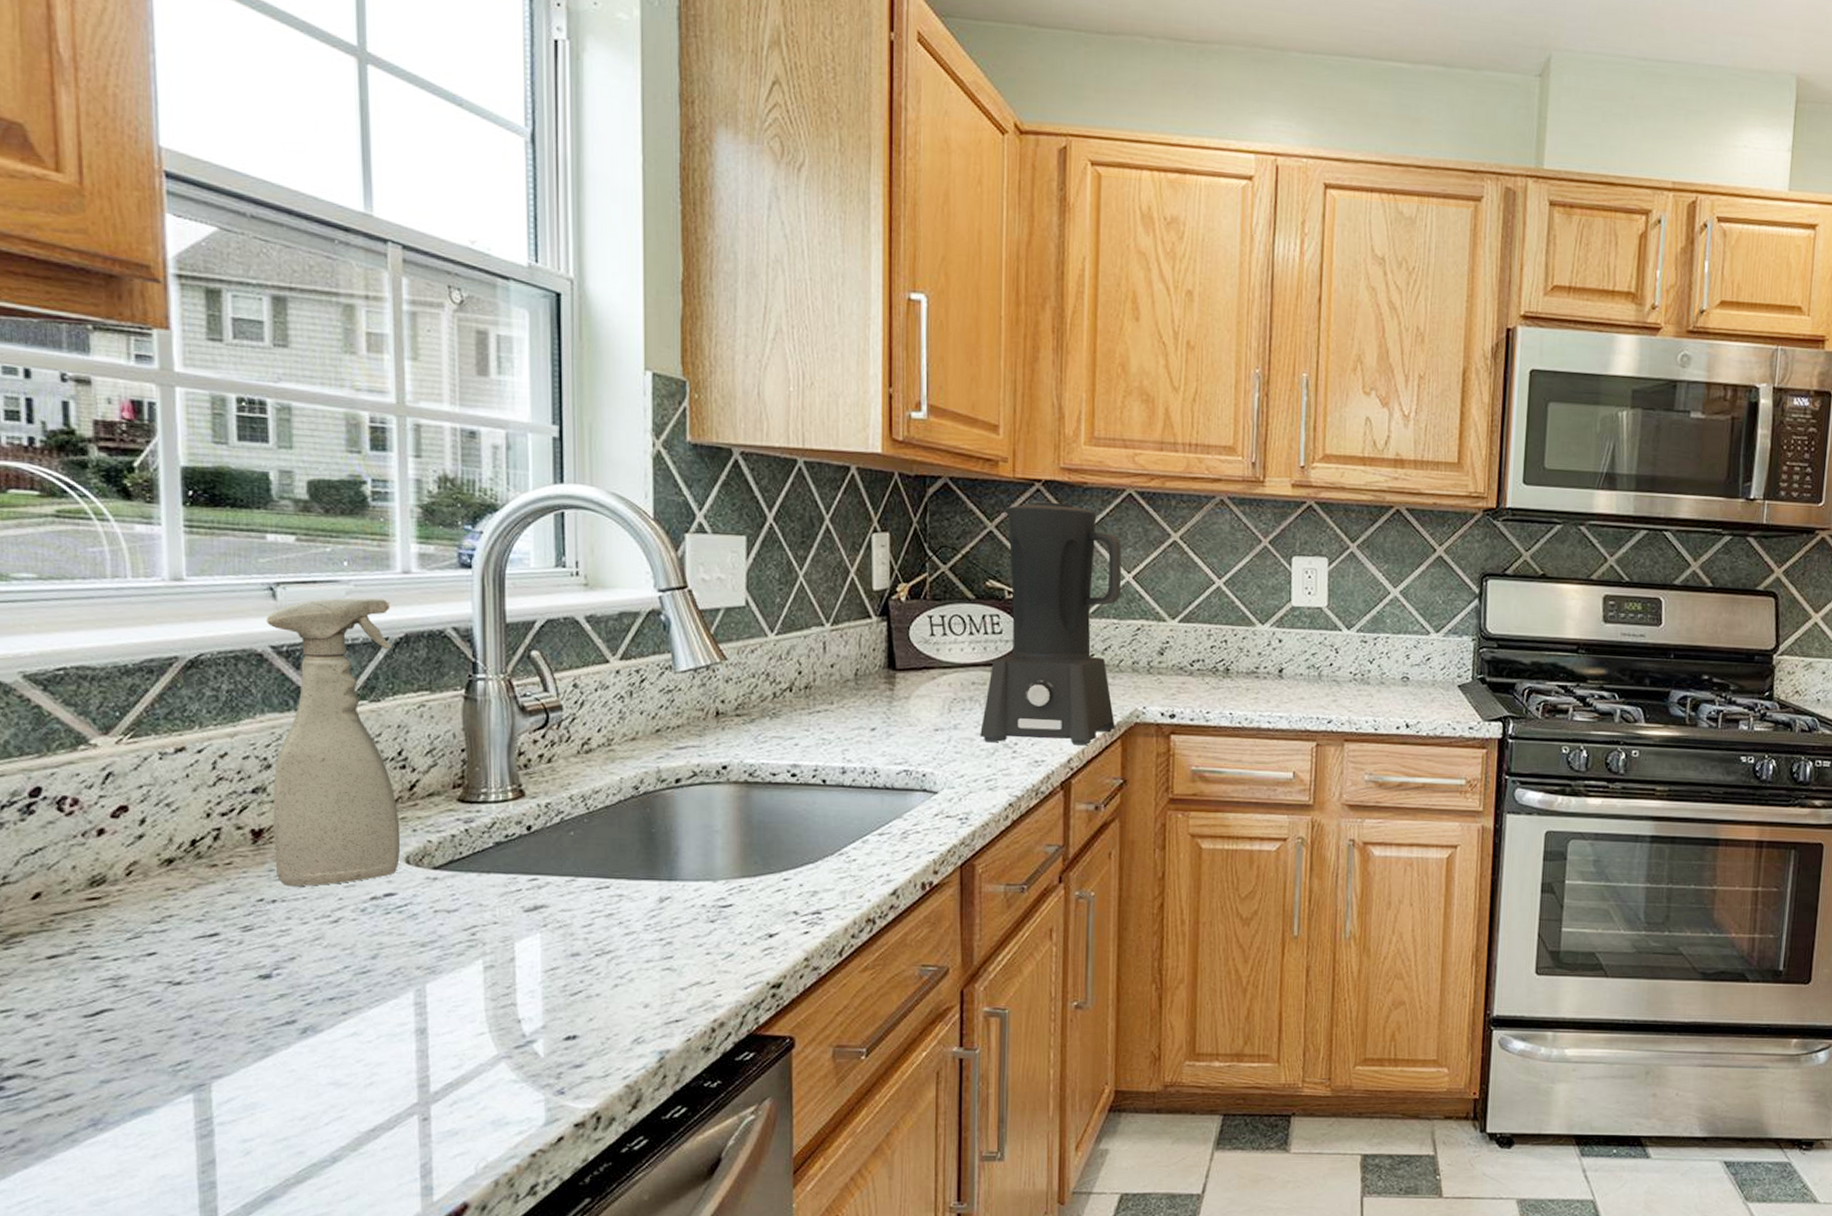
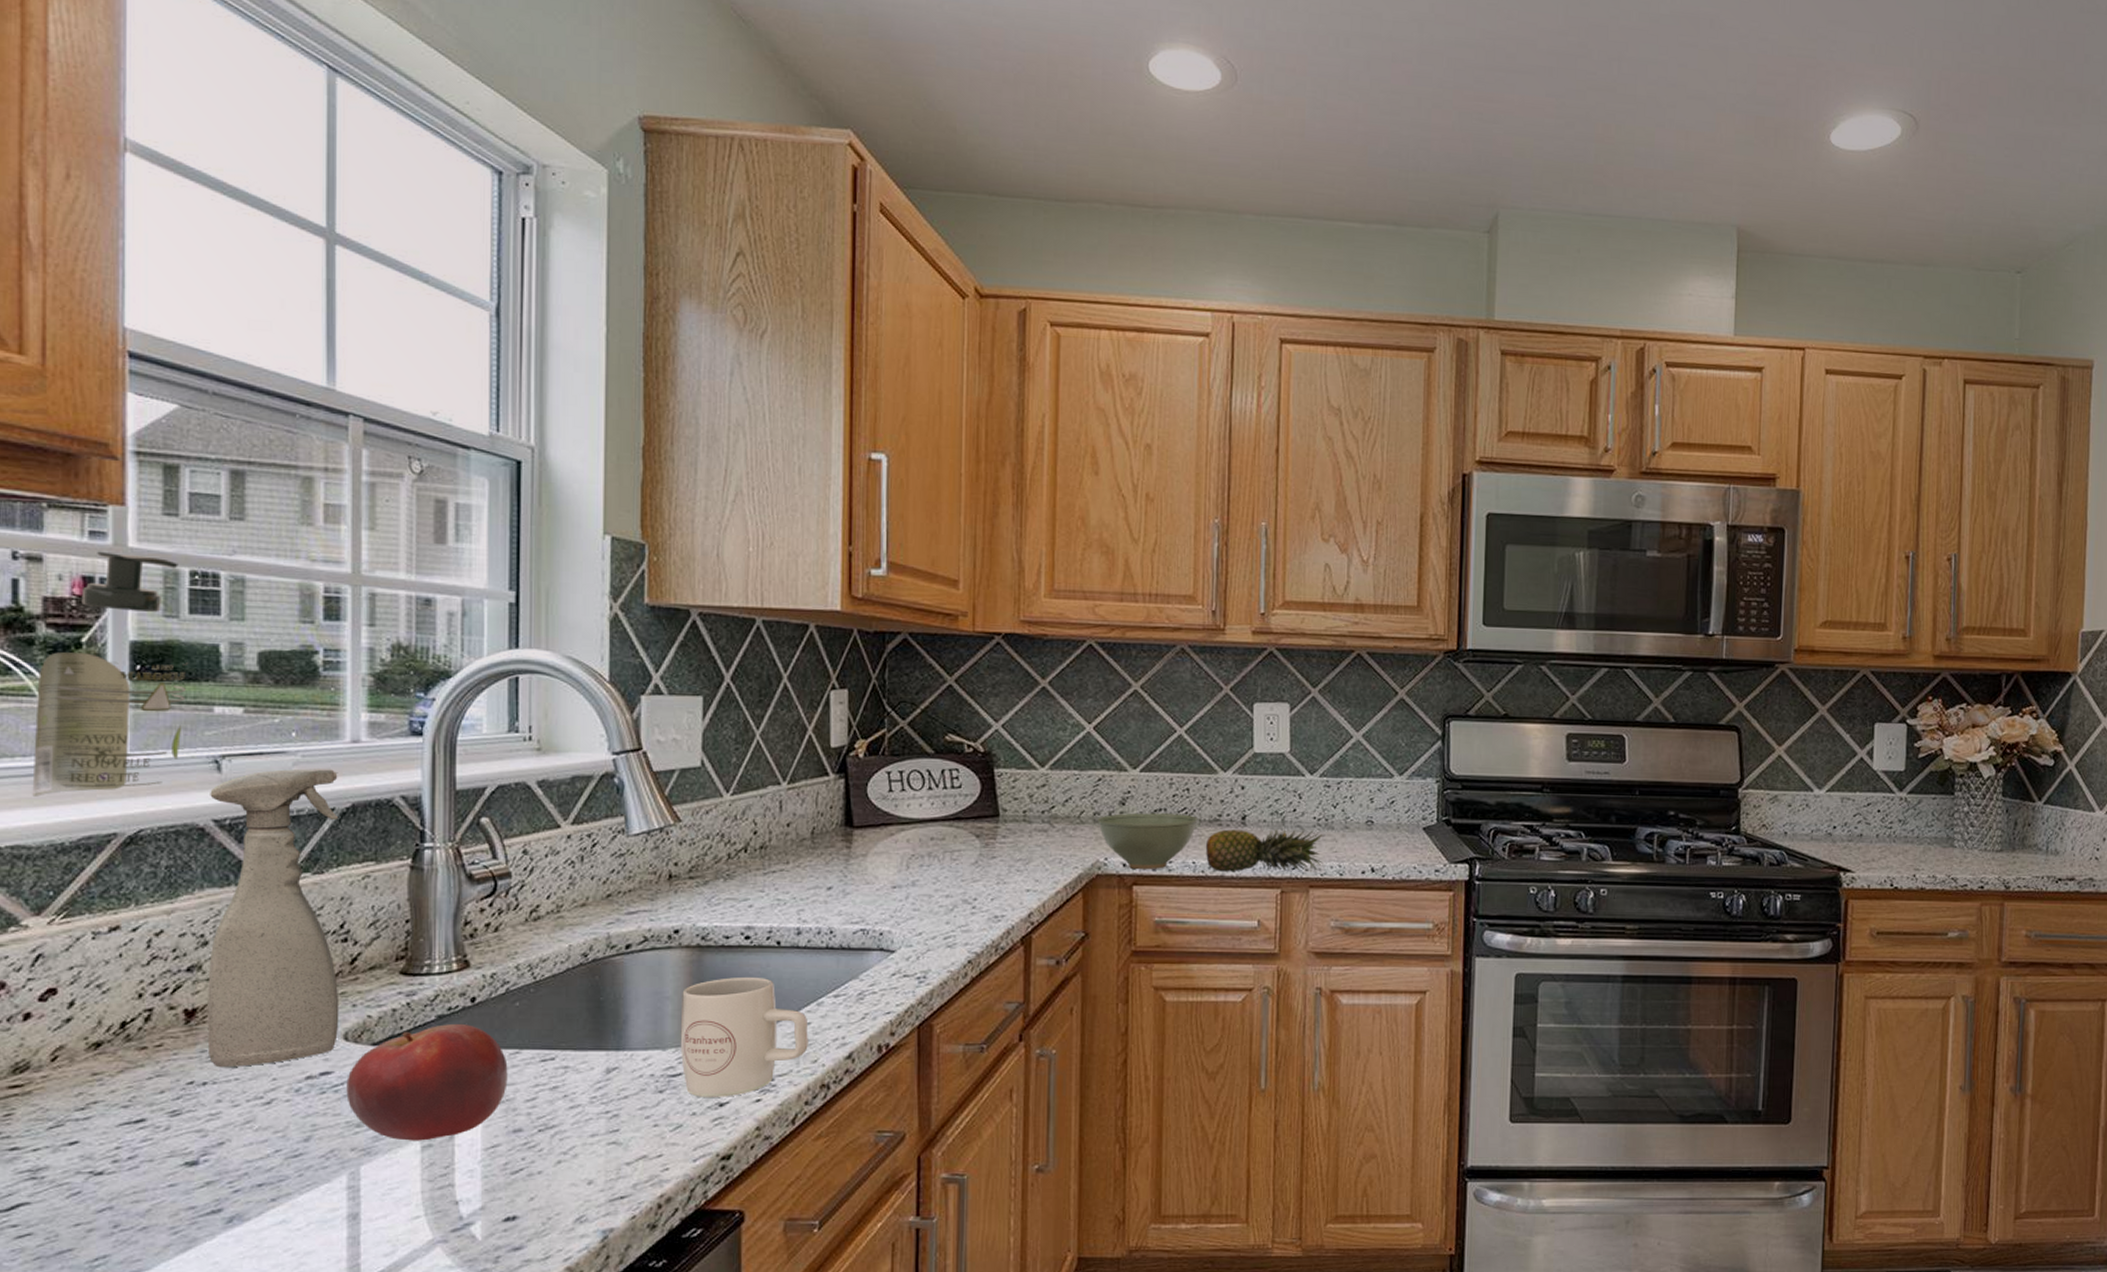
soap dispenser: none [93,375,238,619] -> present [32,551,187,797]
fruit: none [410,850,565,962] -> present [346,1023,508,1141]
mug: none [730,813,854,929] -> present [680,976,808,1097]
blender: present [980,501,1122,746] -> none [939,654,1082,899]
bowl: none [1135,663,1235,720] -> present [1097,813,1198,870]
fruit: none [1242,682,1360,727] -> present [1205,829,1324,873]

